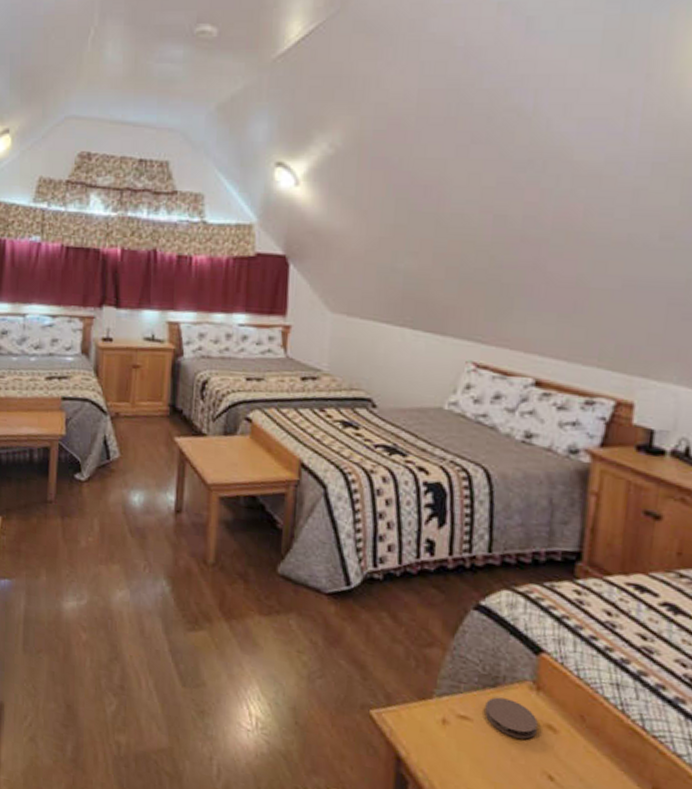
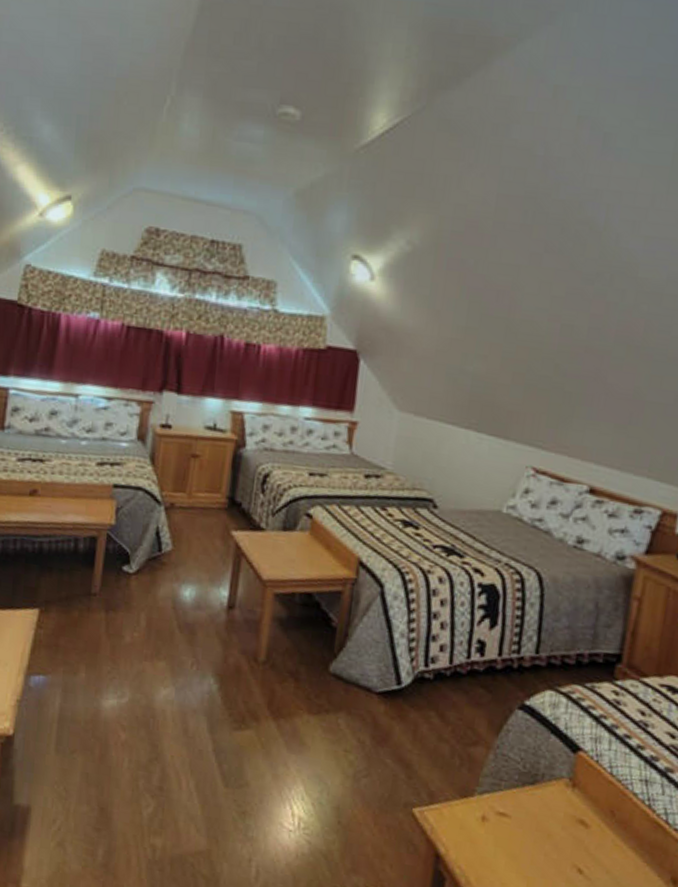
coaster: present [484,697,538,739] -> none [522,794,572,834]

